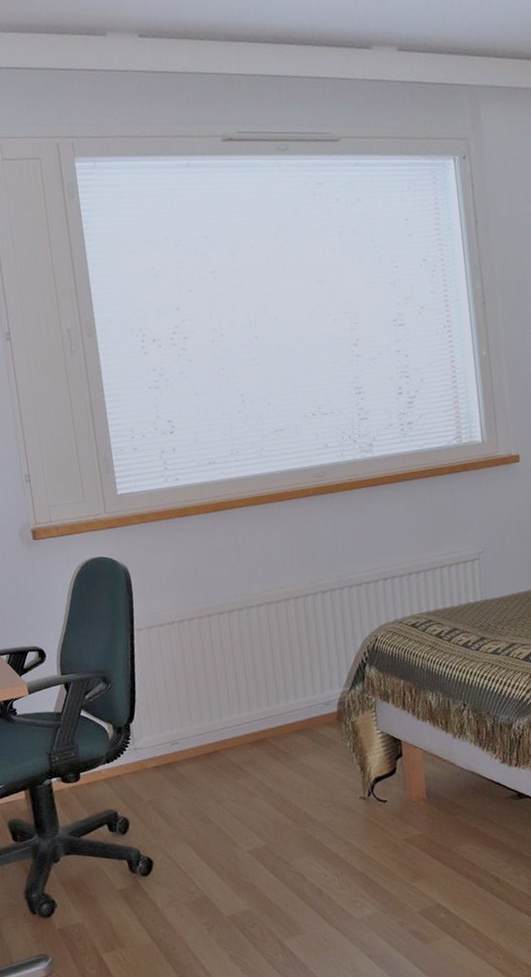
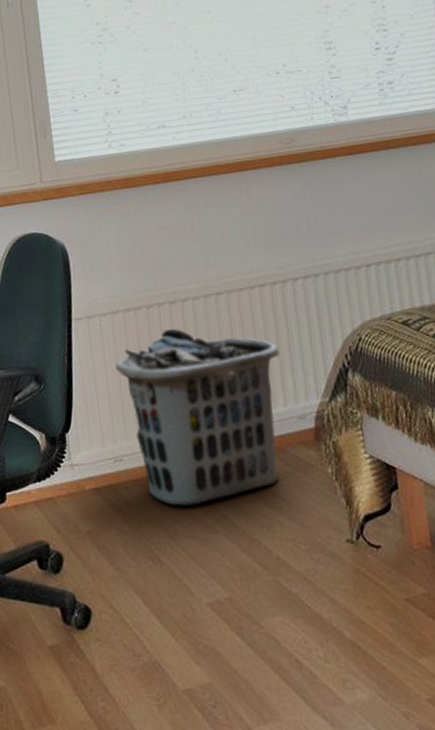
clothes hamper: none [171,635,311,778] -> present [115,329,280,506]

